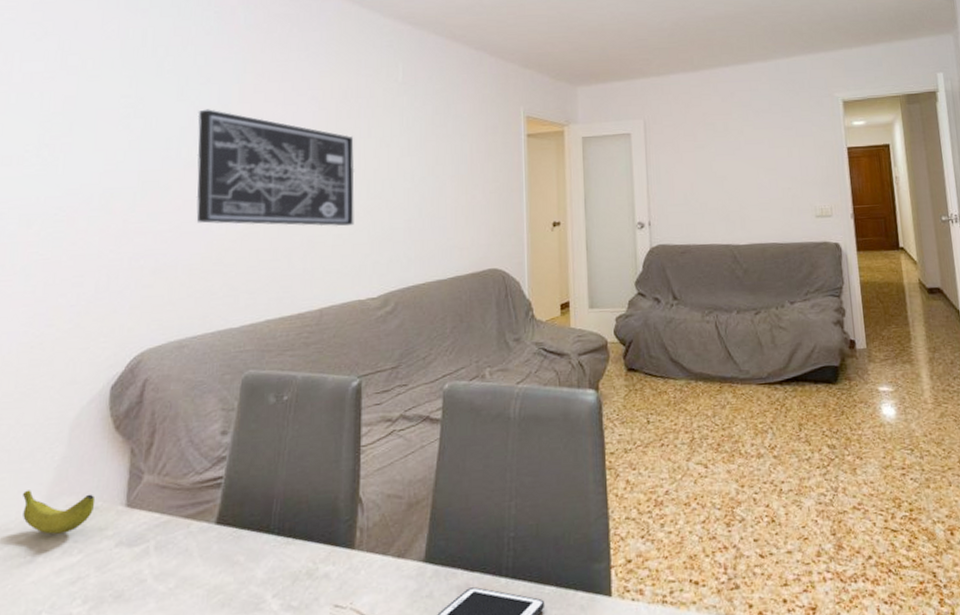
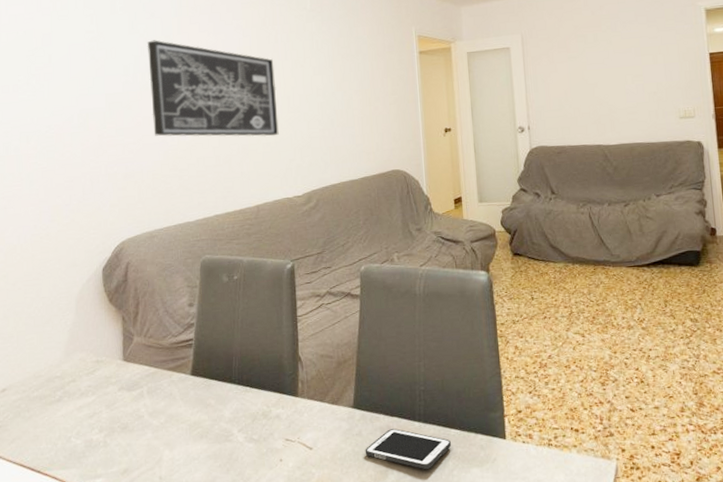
banana: present [23,490,96,535] -> none [48,347,101,381]

